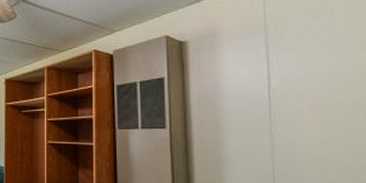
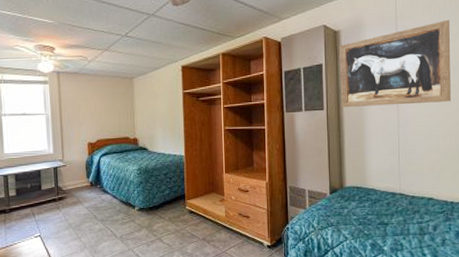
wall art: none [186,23,357,128] -> present [339,19,451,108]

